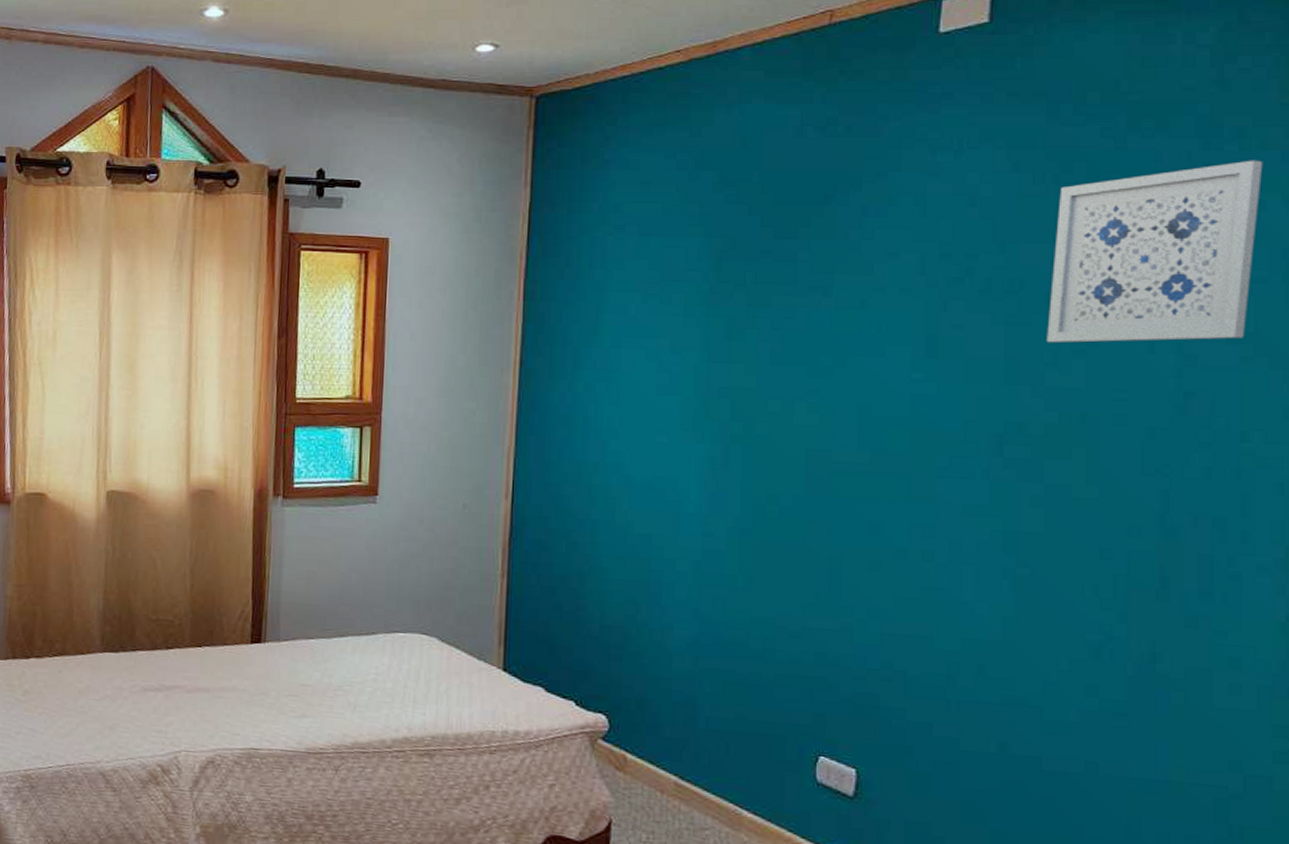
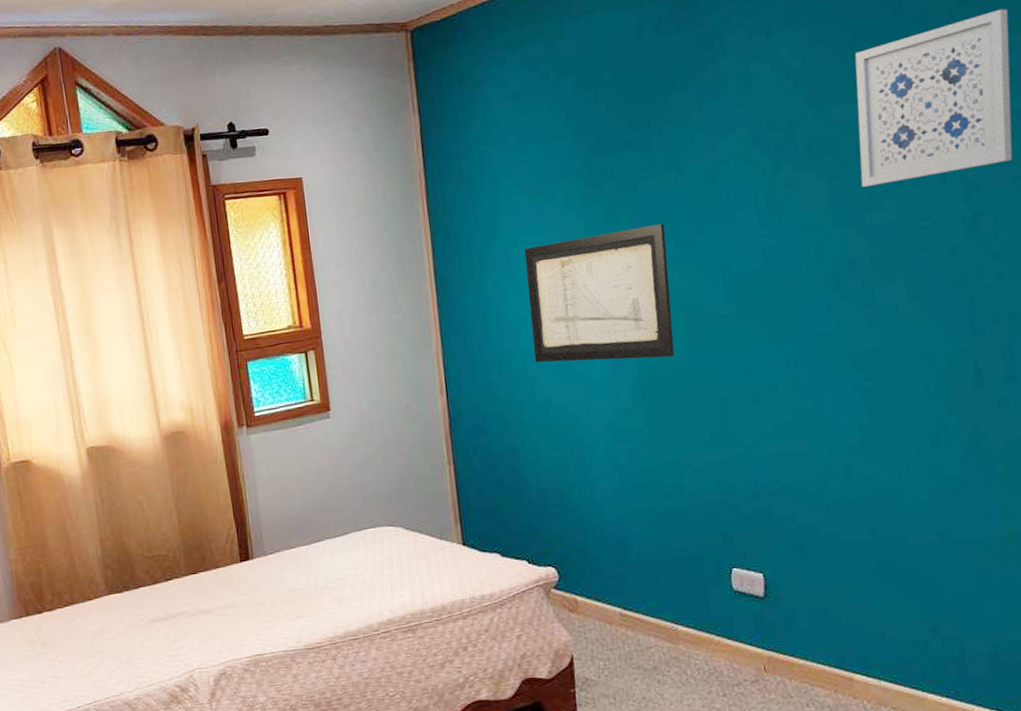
wall art: none [620,348,797,500] -> present [524,224,675,363]

